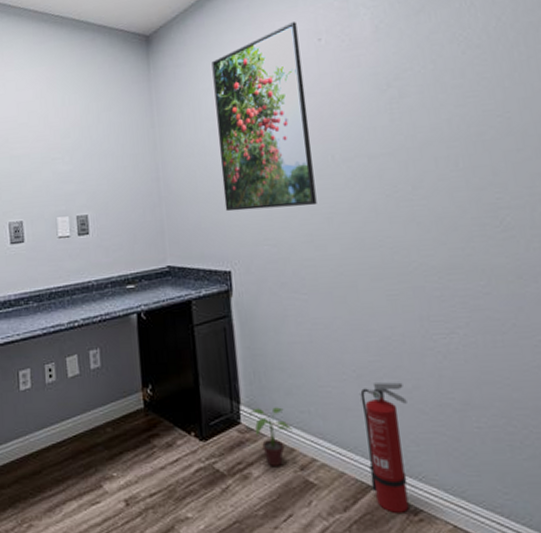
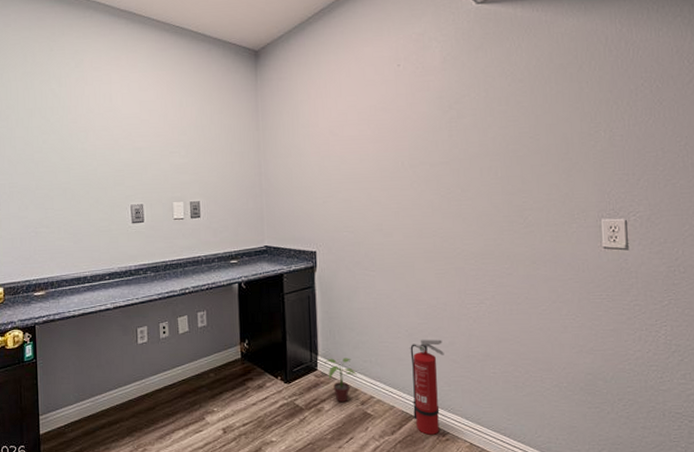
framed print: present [211,22,317,212] -> none [309,49,388,204]

